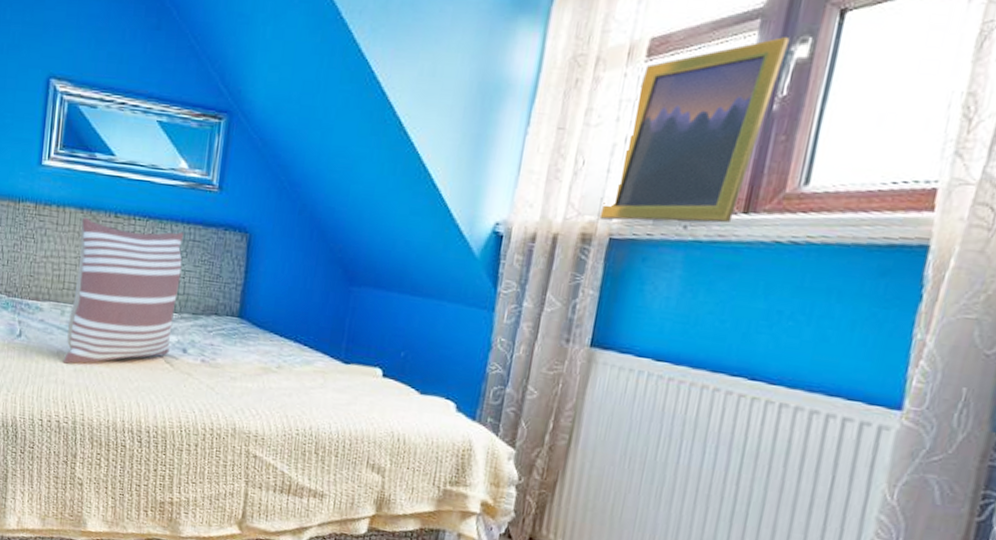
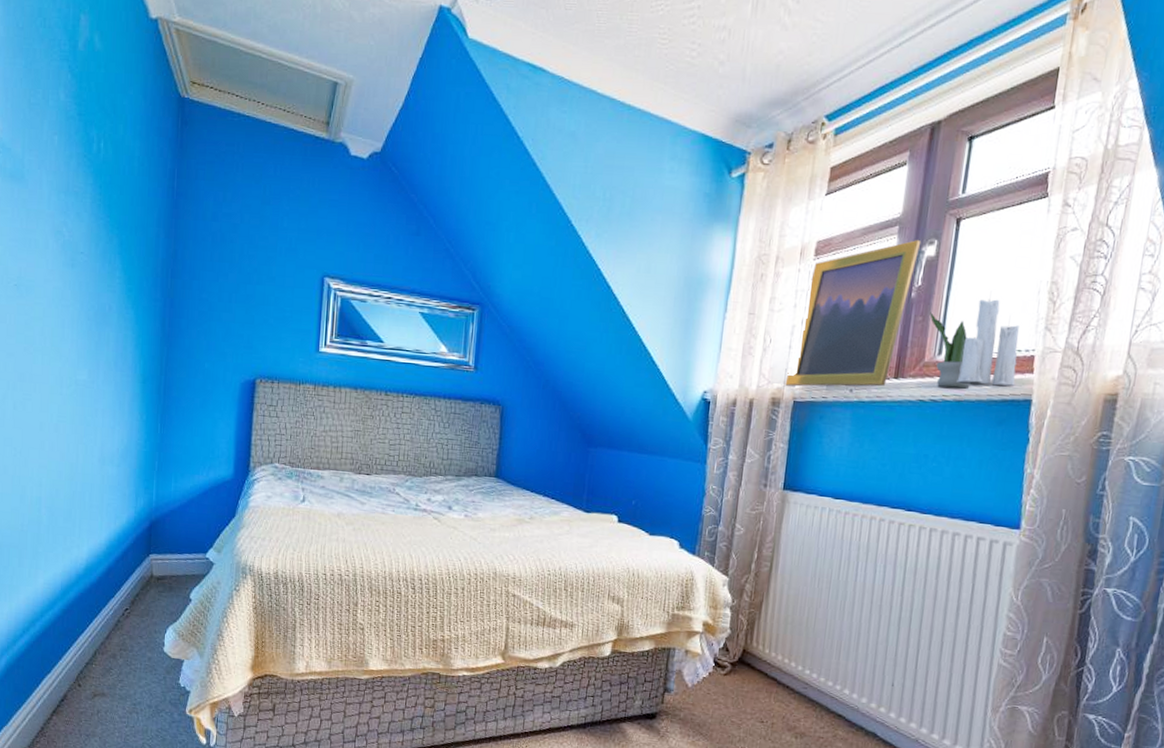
pillow: present [62,217,184,364] -> none [342,396,446,524]
potted plant: none [796,130,857,230] -> present [930,312,976,390]
candle: none [827,99,919,229] -> present [957,288,1019,388]

